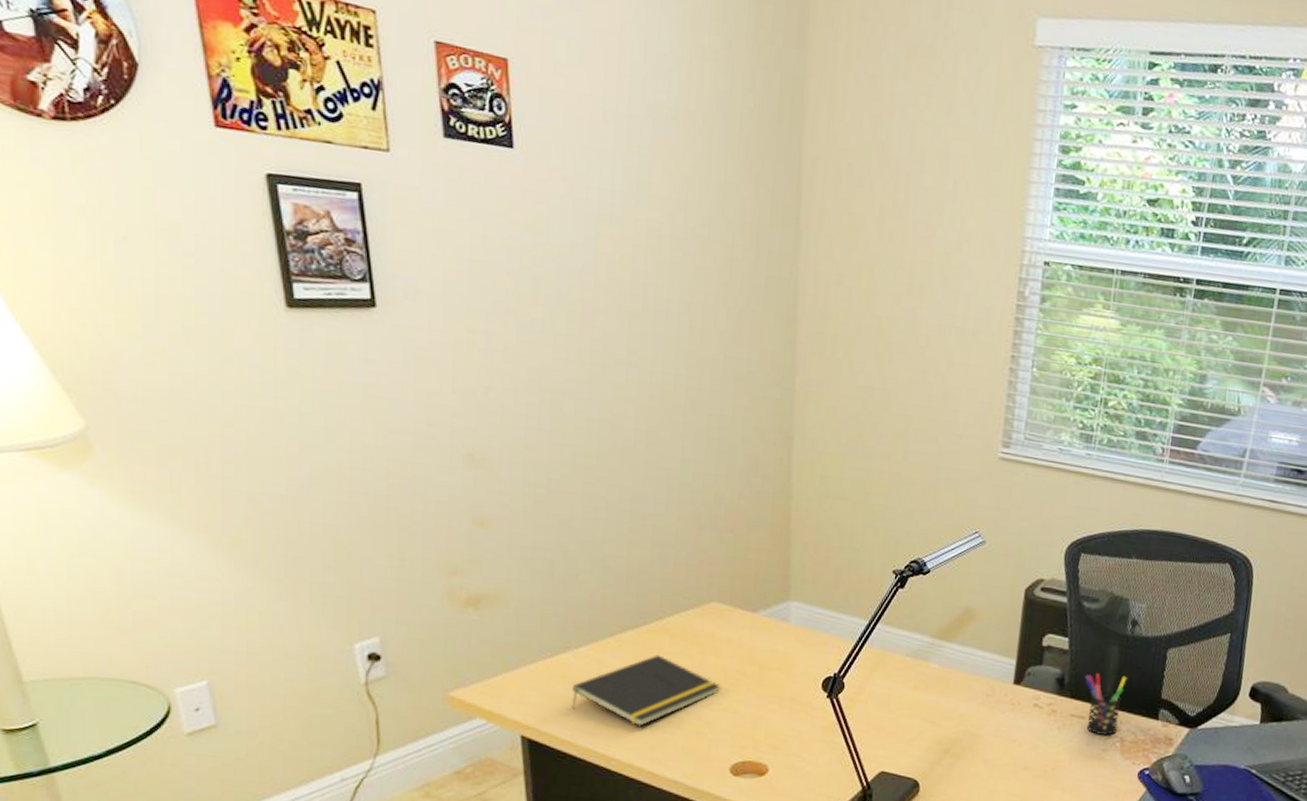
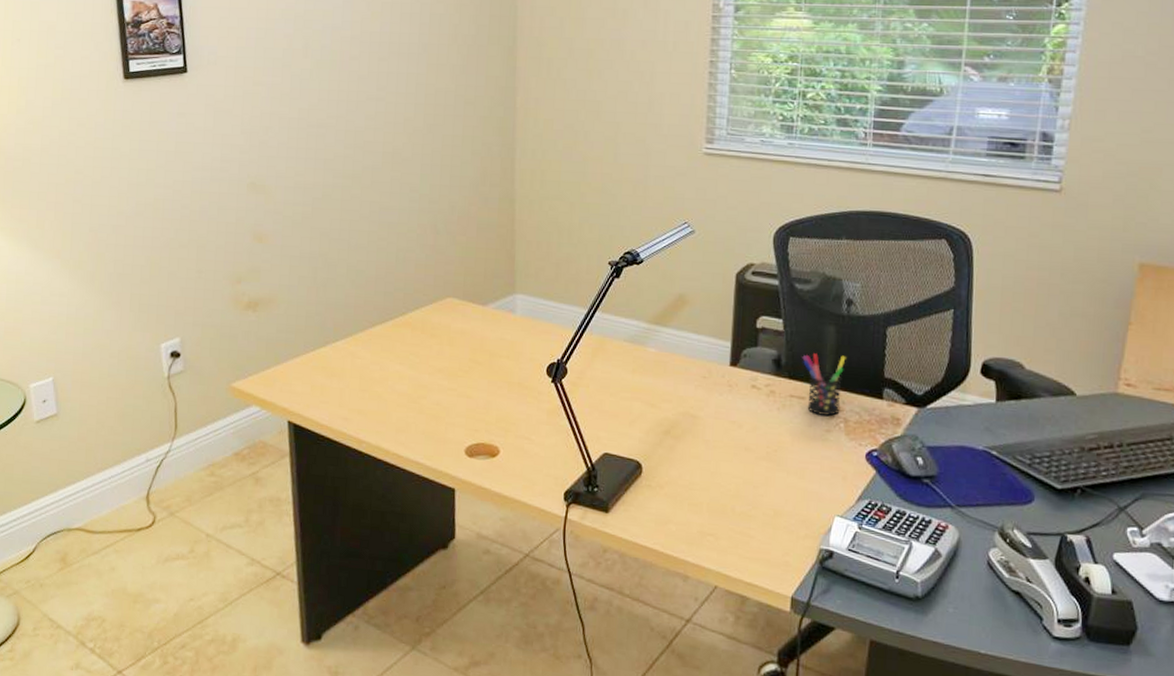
notepad: present [572,655,720,726] -> none [329,346,456,412]

